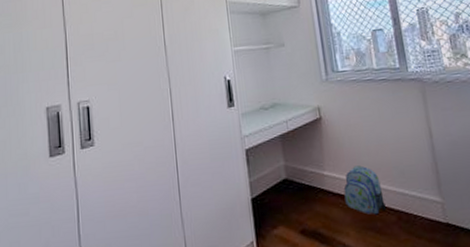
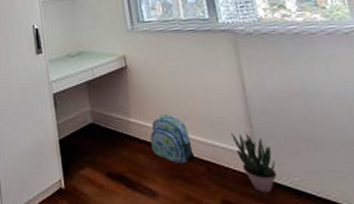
potted plant: none [419,179,461,238] -> present [231,132,277,193]

